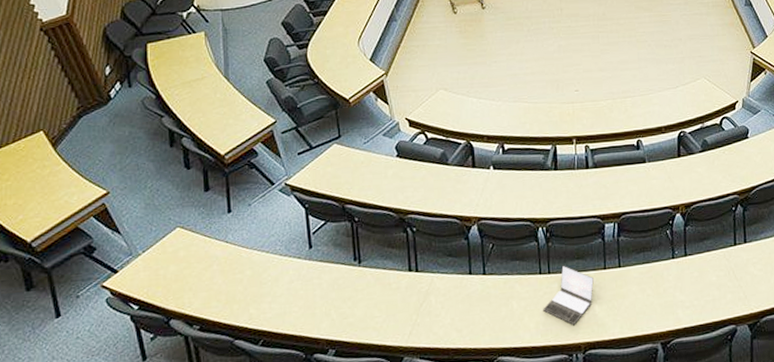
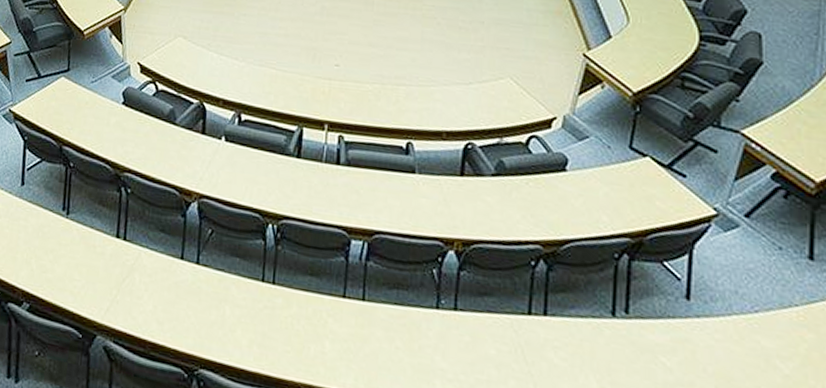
laptop: present [543,265,594,326] -> none [260,278,328,359]

